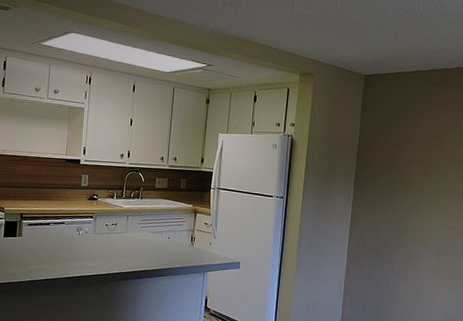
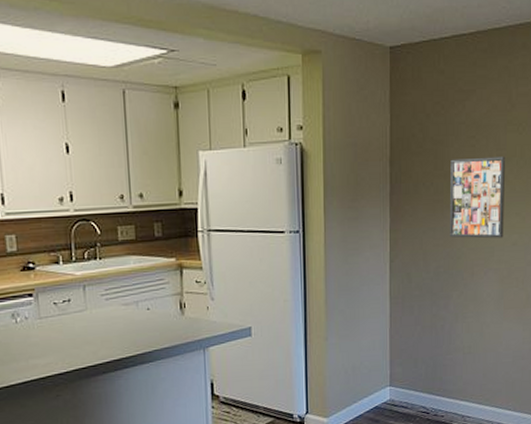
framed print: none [399,159,448,222] -> present [450,156,505,239]

